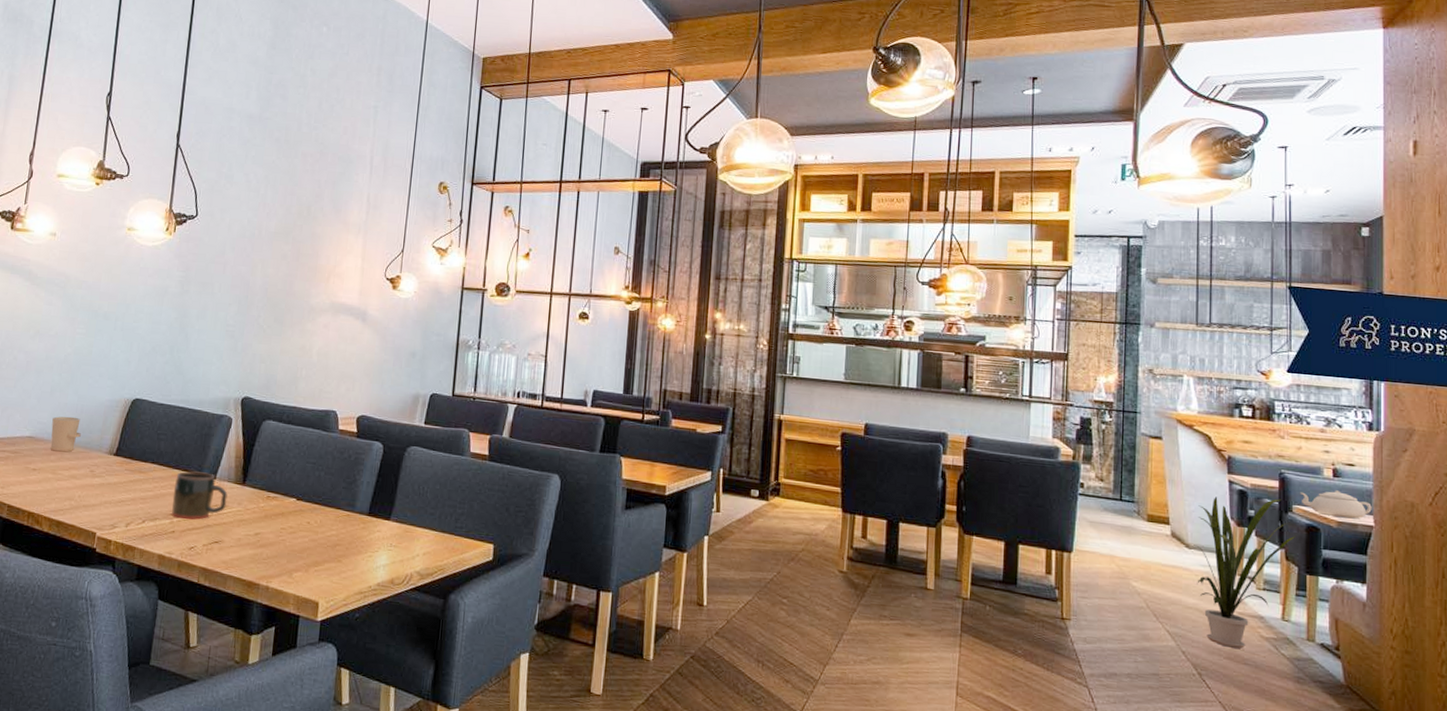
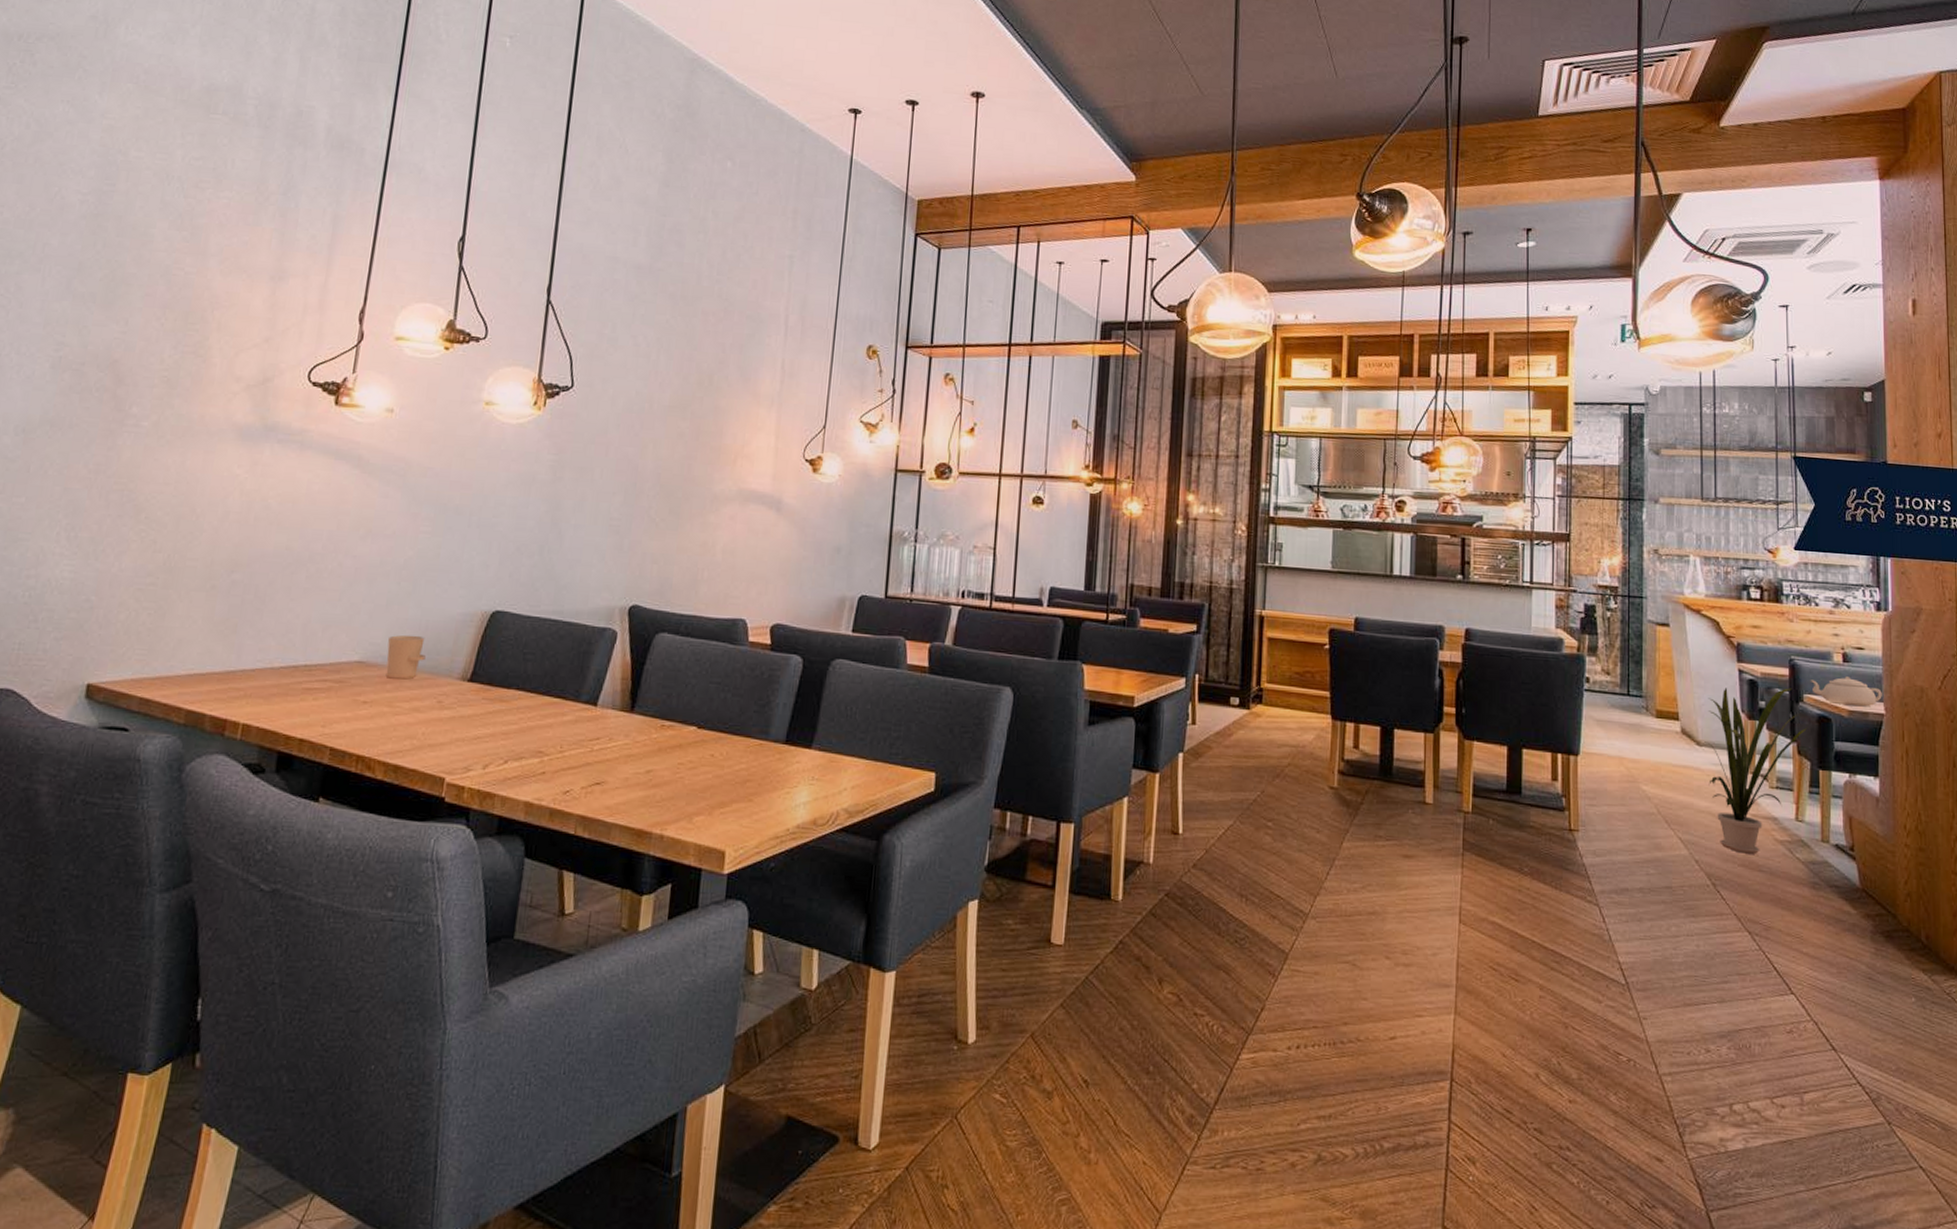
mug: present [171,471,228,520] -> none [541,698,612,757]

